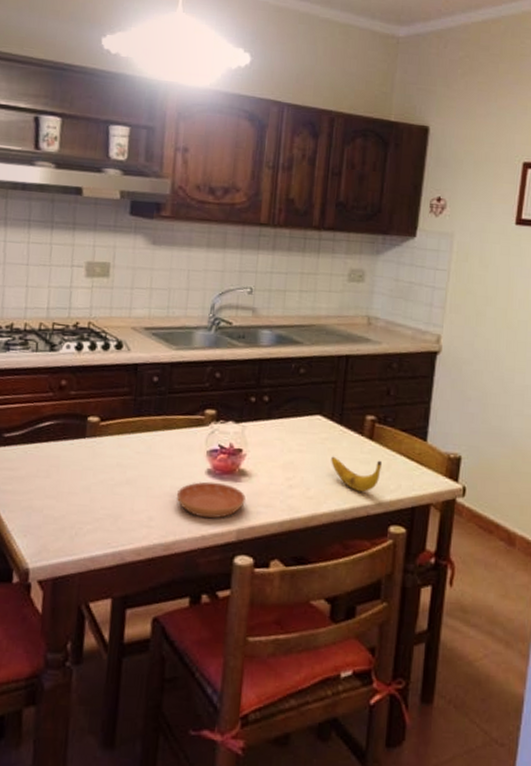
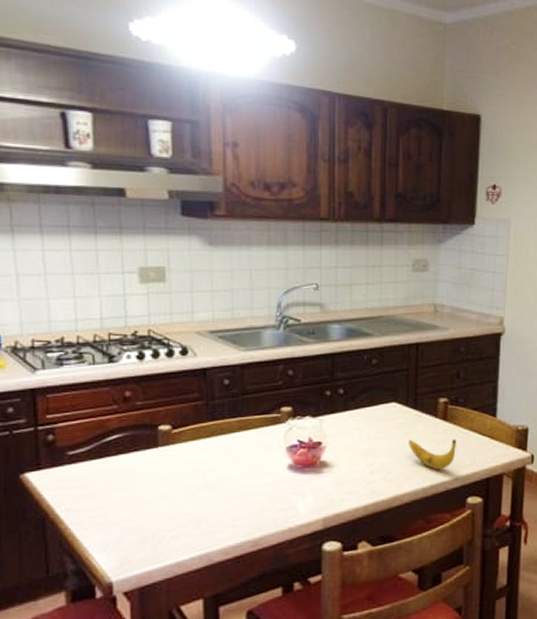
saucer: present [176,481,246,519] -> none [259,476,329,512]

